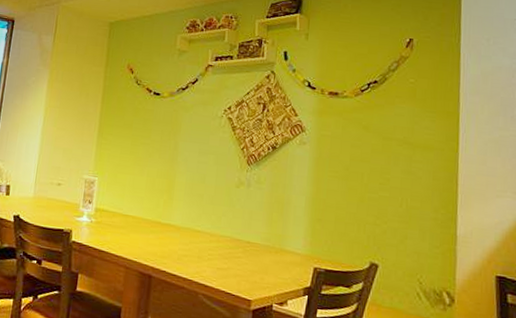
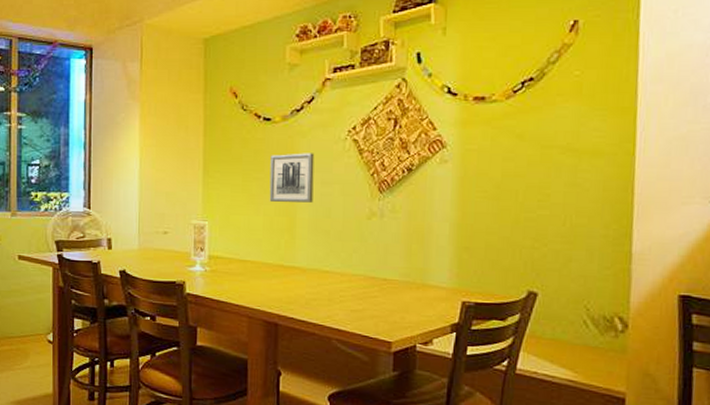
wall art: none [153,124,195,169] -> present [269,153,315,203]

